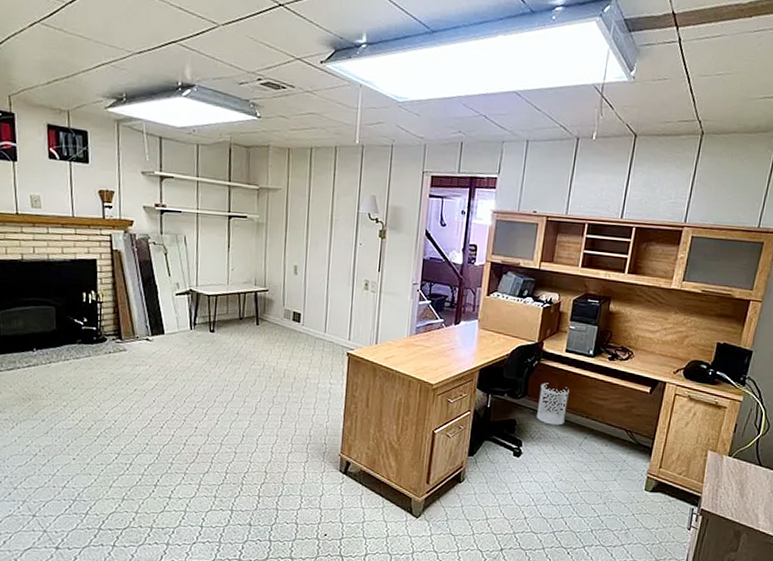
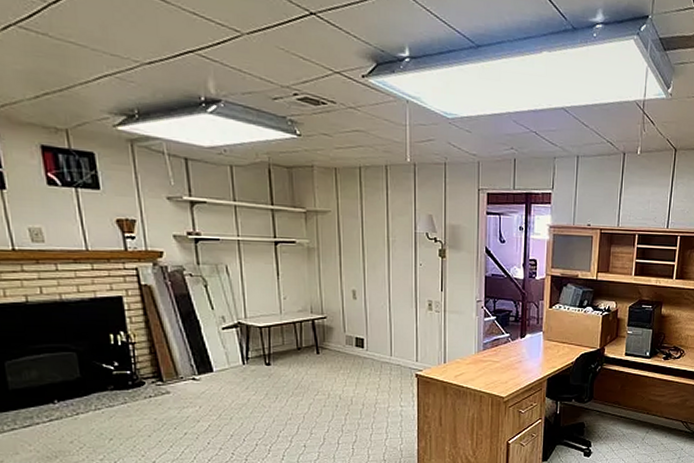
wastebasket: present [536,383,569,426] -> none [602,385,630,424]

